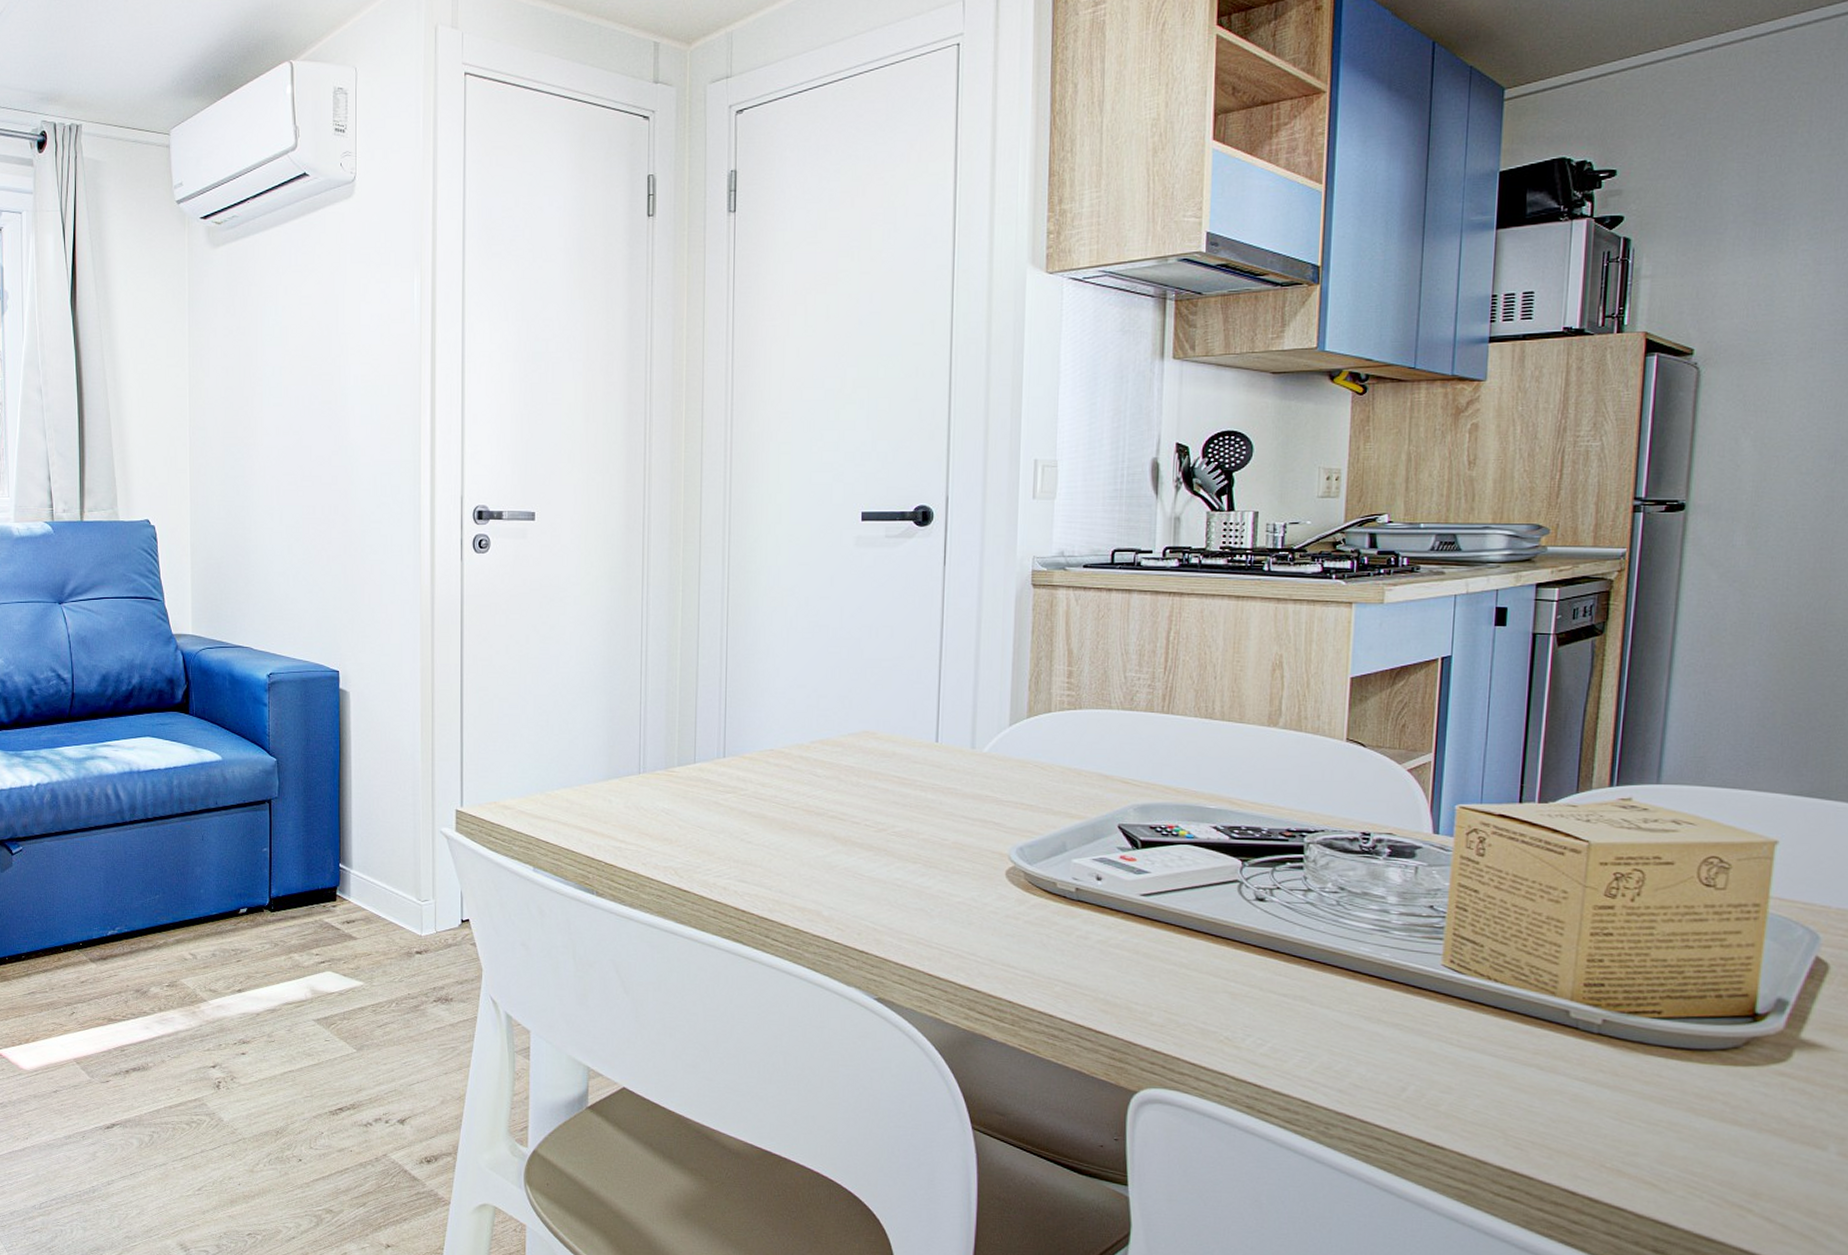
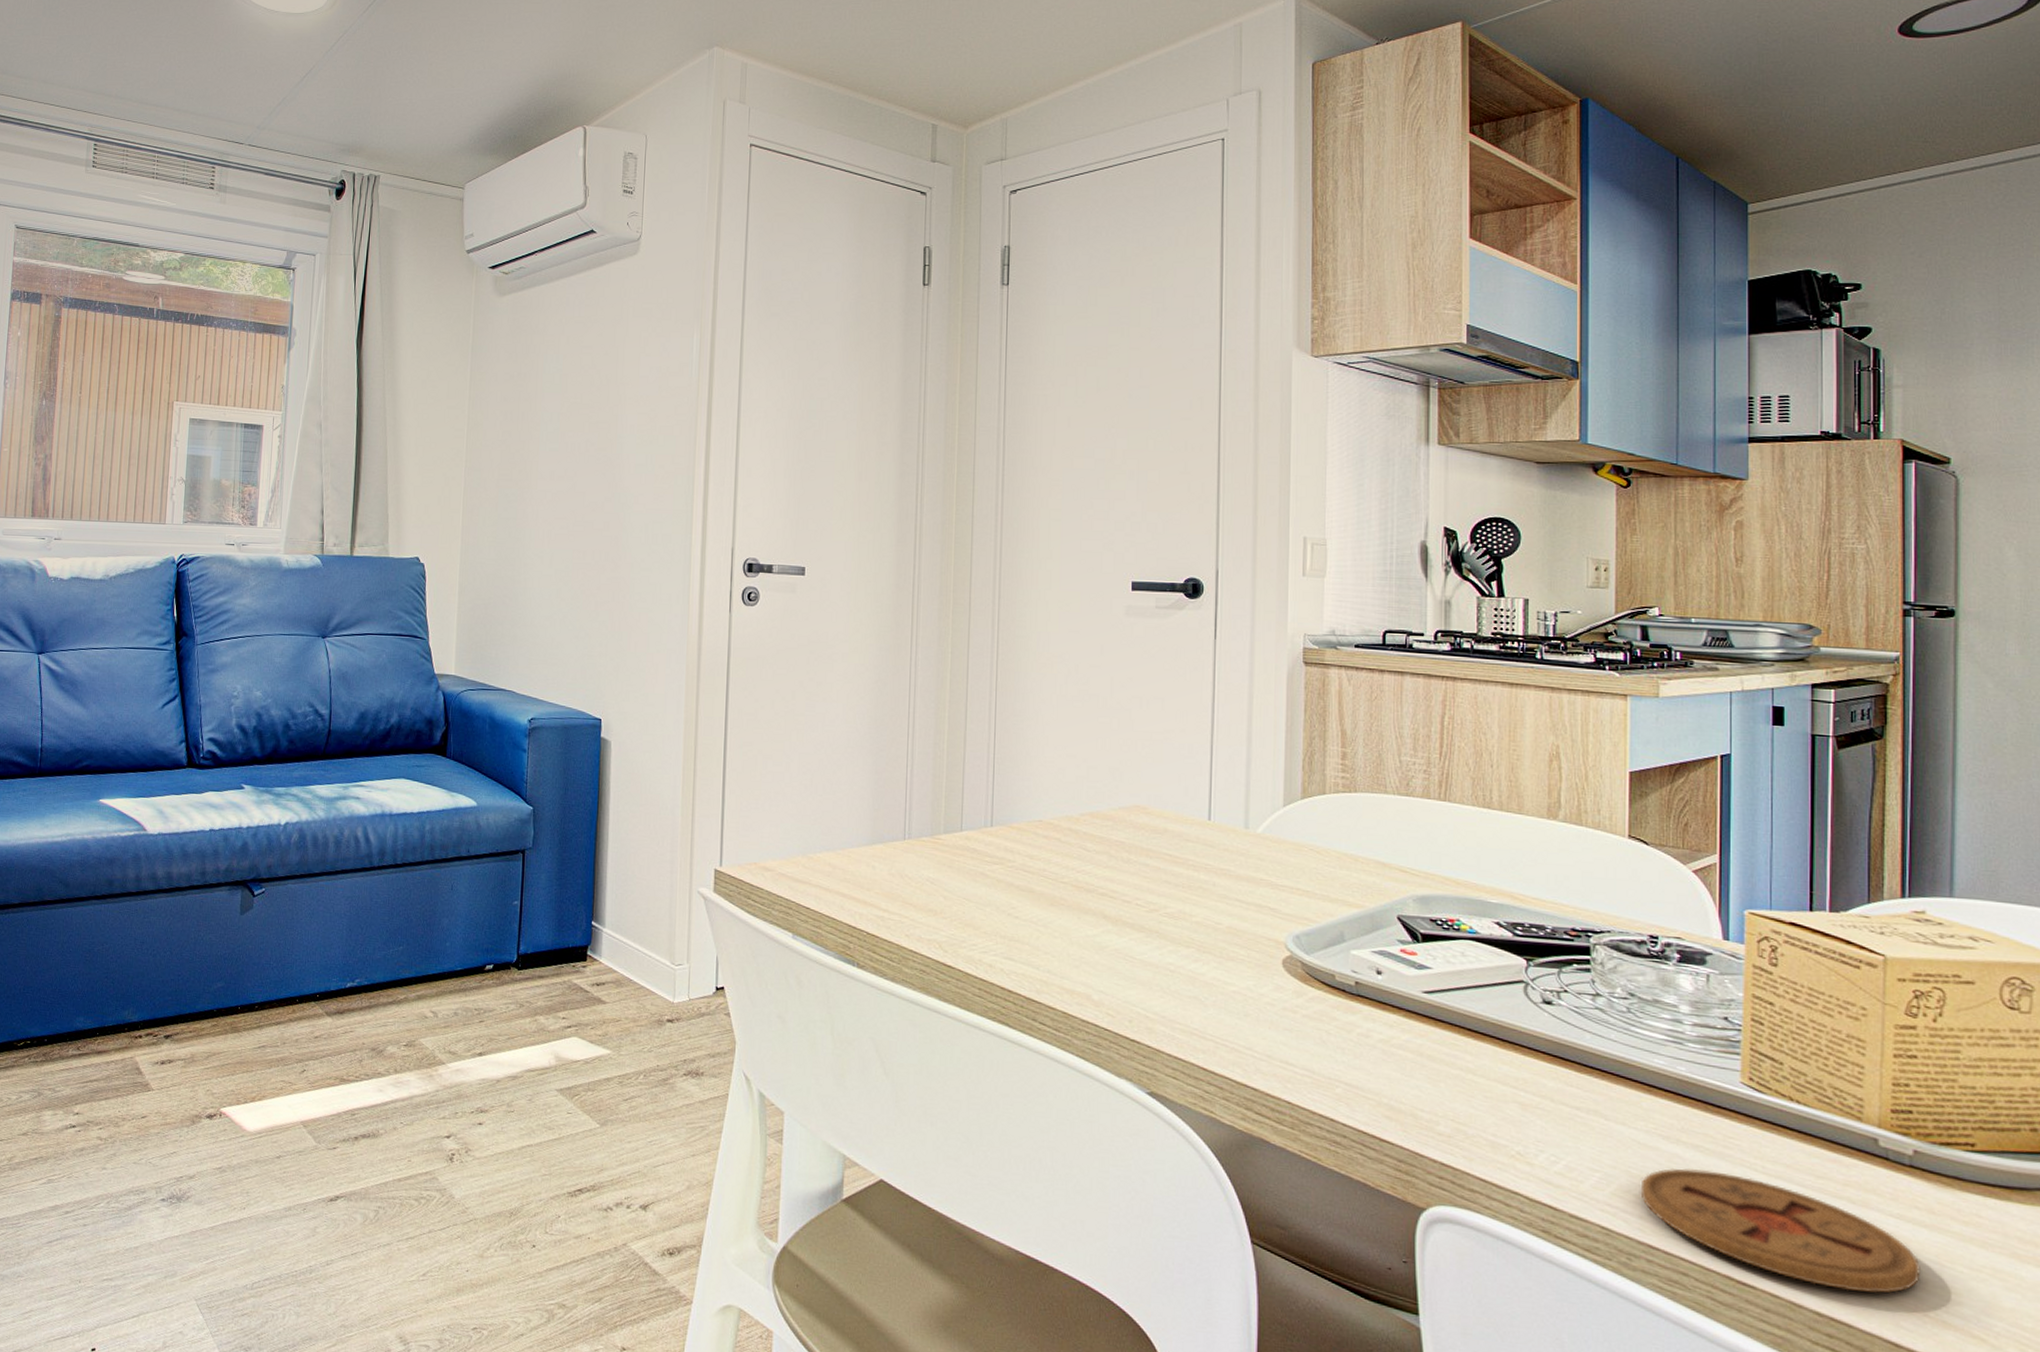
coaster: none [1340,1045,1601,1148] -> present [1640,1168,1921,1293]

